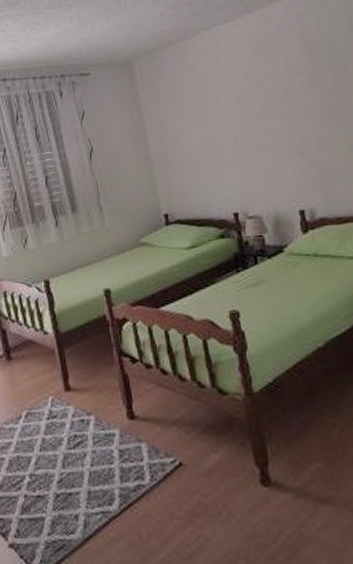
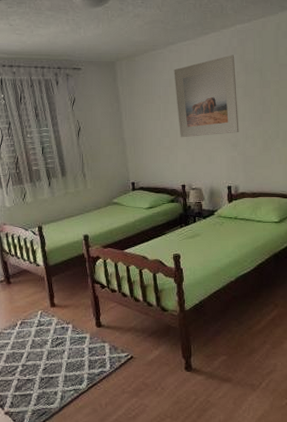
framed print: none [210,34,309,150] -> present [174,55,239,138]

